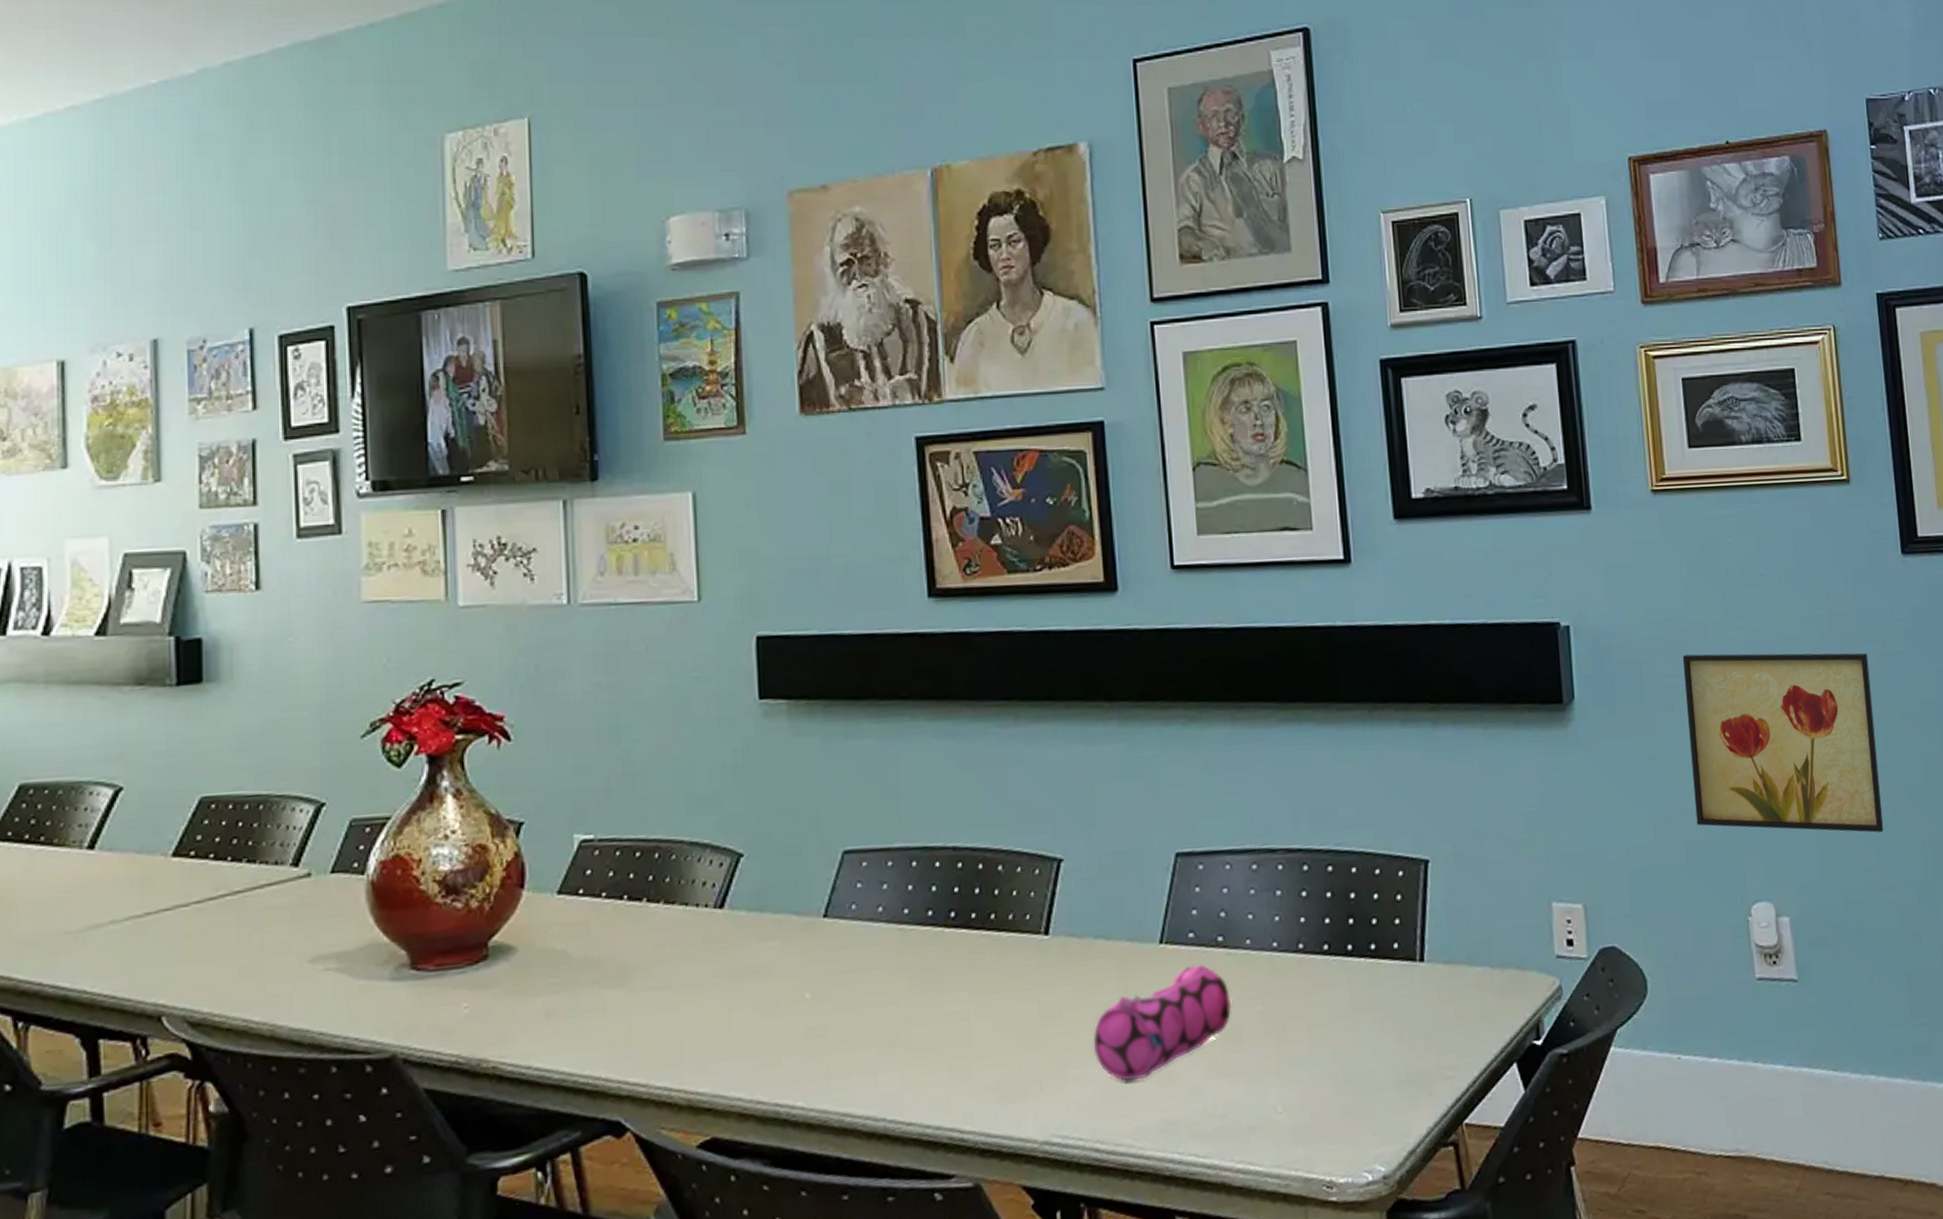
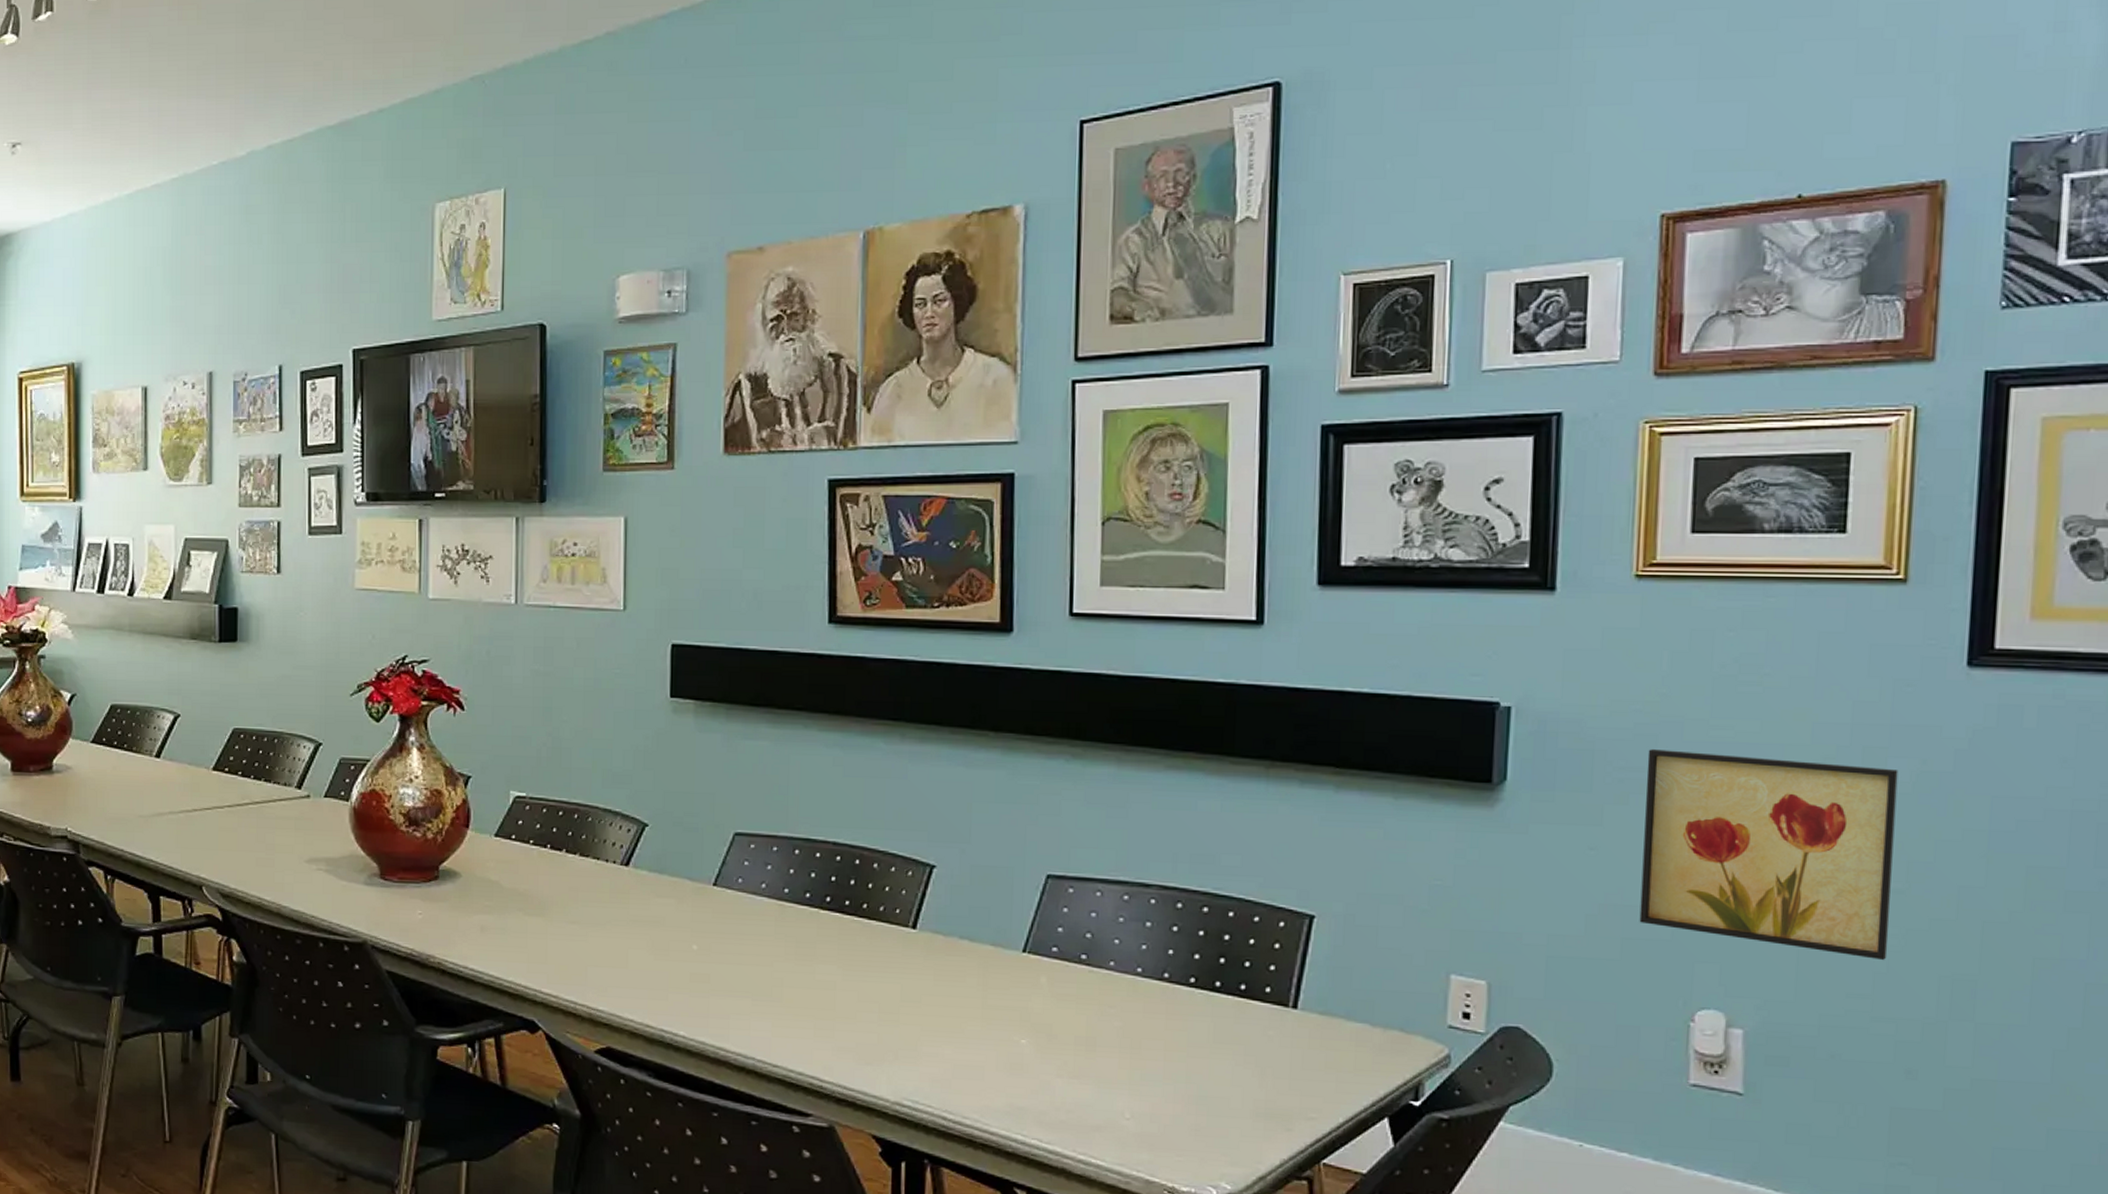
pencil case: present [1093,964,1232,1081] -> none [949,976,1089,1066]

